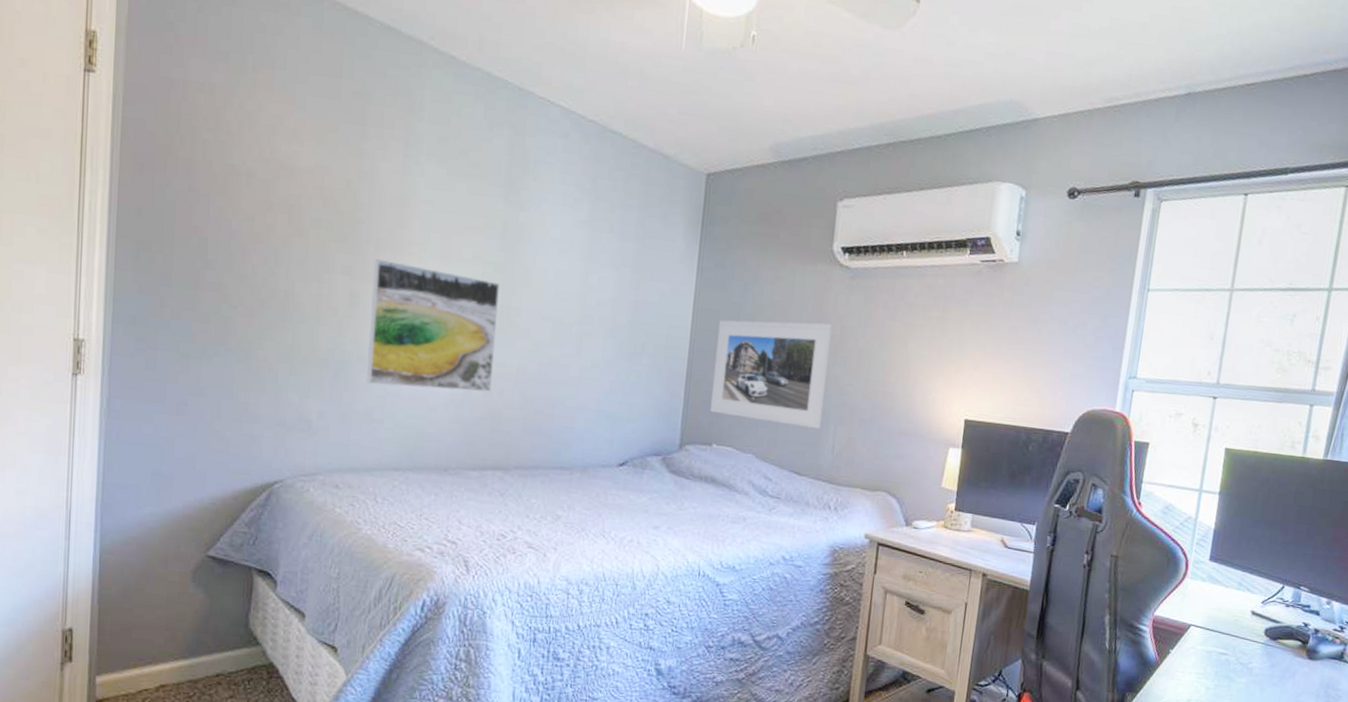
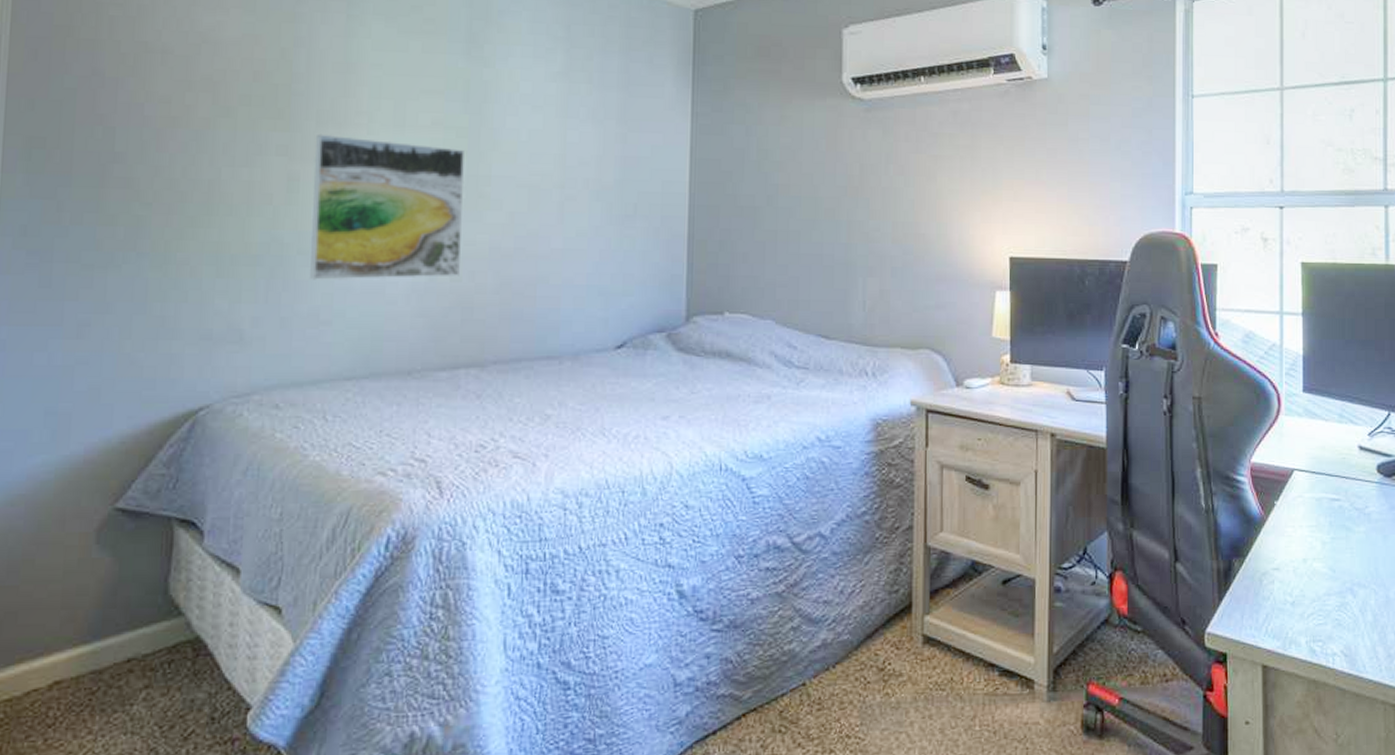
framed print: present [710,320,833,429] -> none [718,163,851,283]

